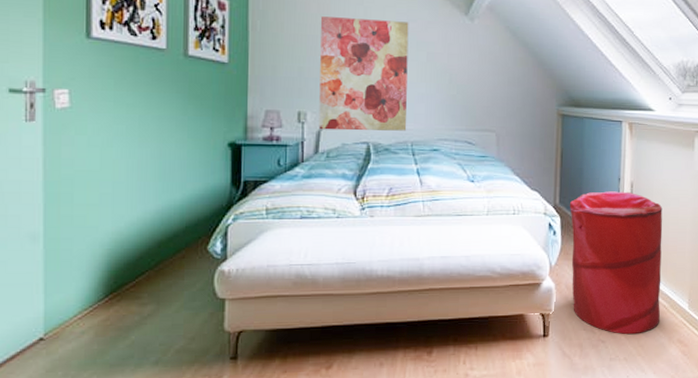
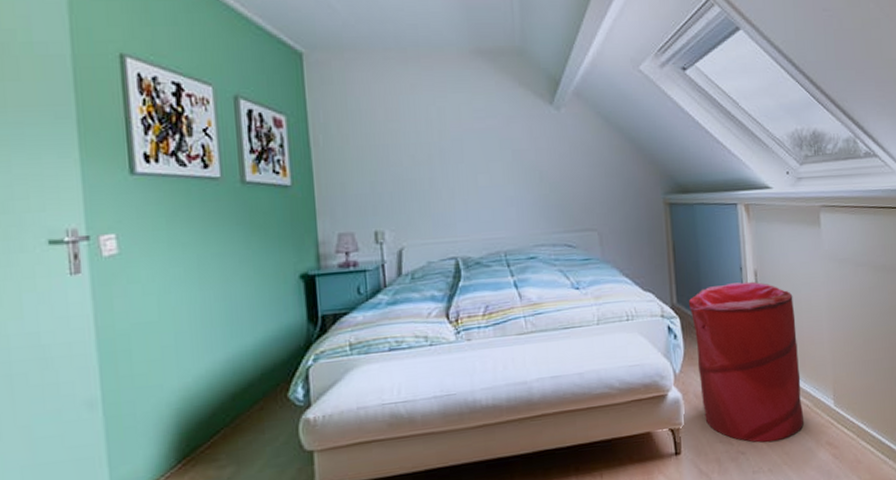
wall art: present [318,16,409,131] -> none [389,119,498,249]

